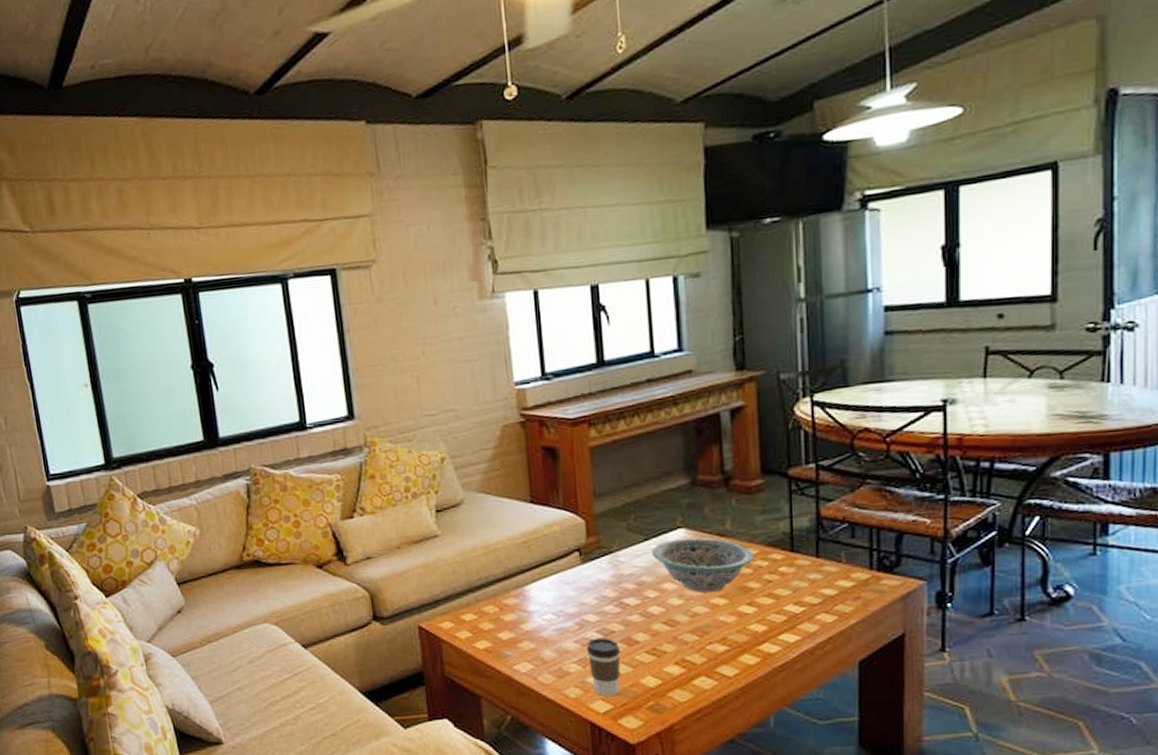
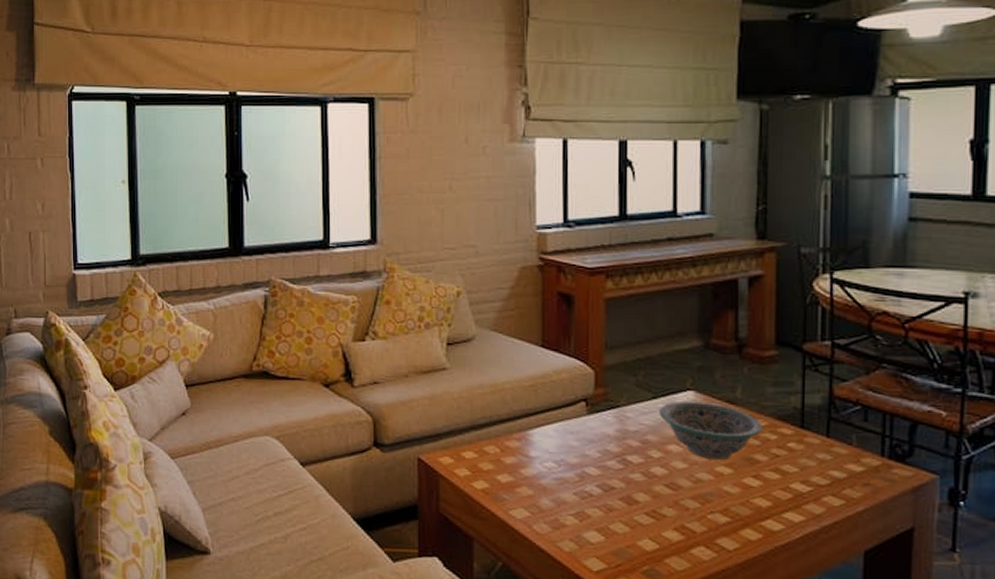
coffee cup: present [586,637,621,697] -> none [585,492,619,556]

